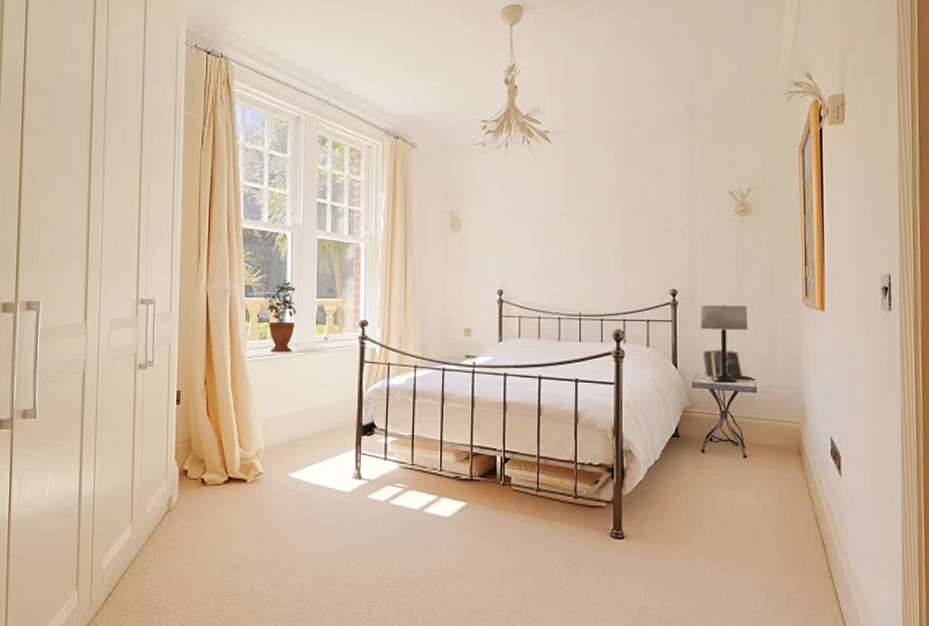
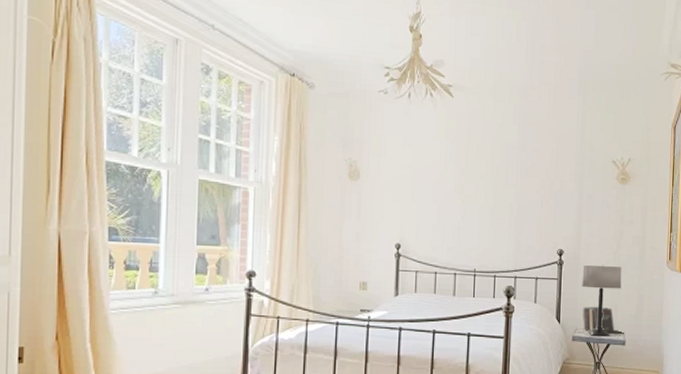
potted plant: present [264,280,297,353] -> none [132,223,173,305]

